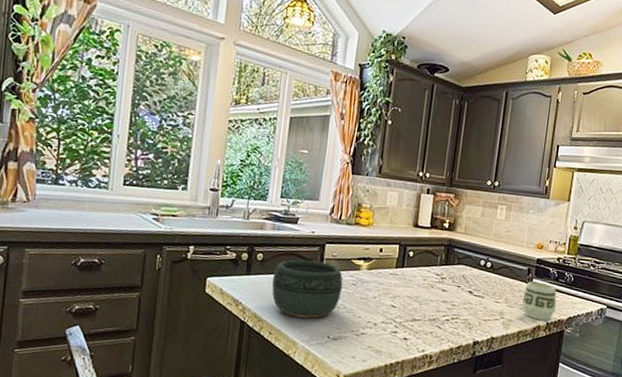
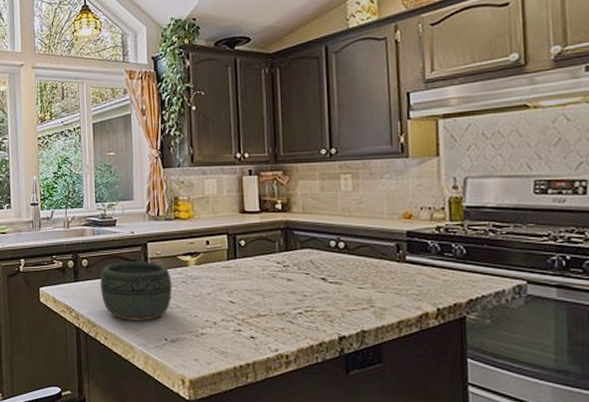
cup: present [521,281,557,321] -> none [395,259,447,307]

